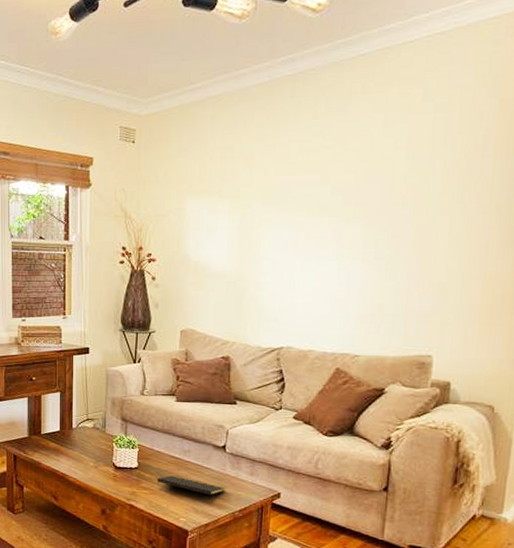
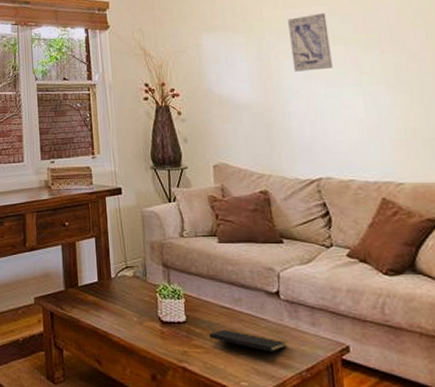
wall art: none [274,181,317,242] -> present [288,12,333,72]

